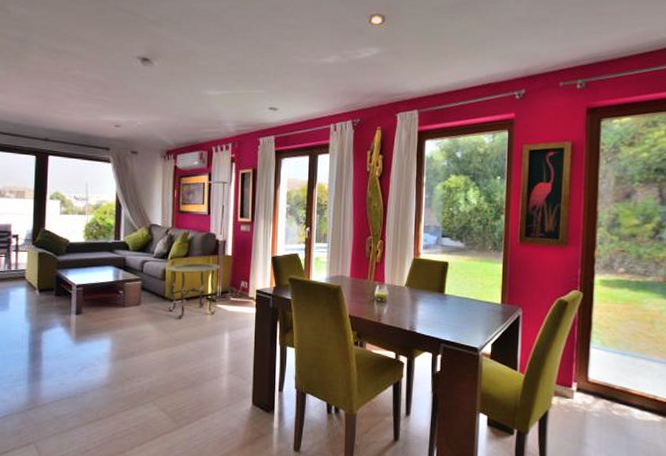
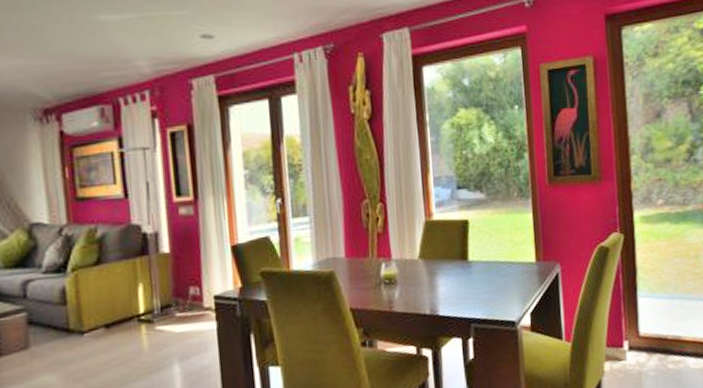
side table: present [164,262,221,319] -> none [63,267,156,358]

